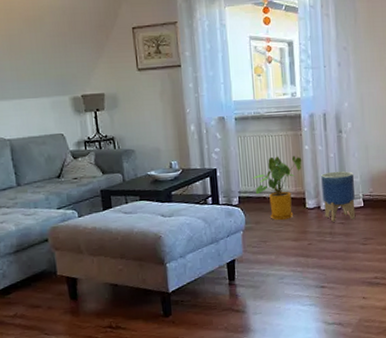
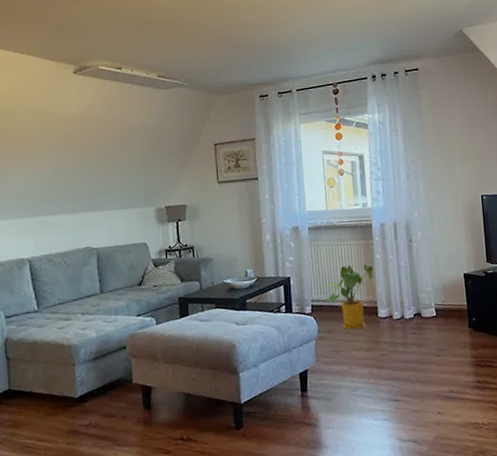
planter: present [321,171,356,222] -> none [393,280,428,332]

